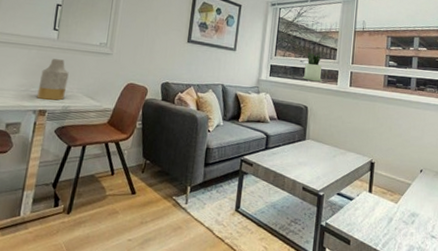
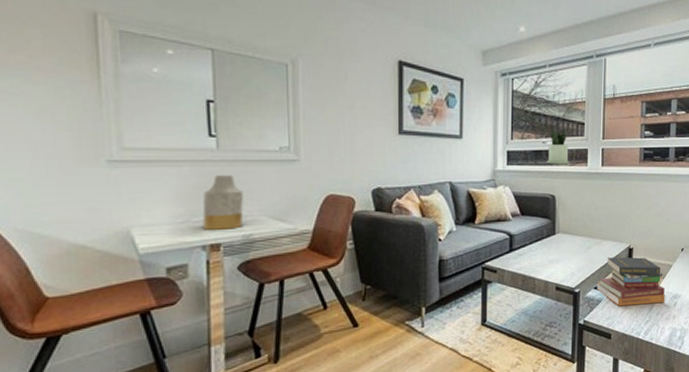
books: none [339,168,404,219] -> present [596,257,666,307]

